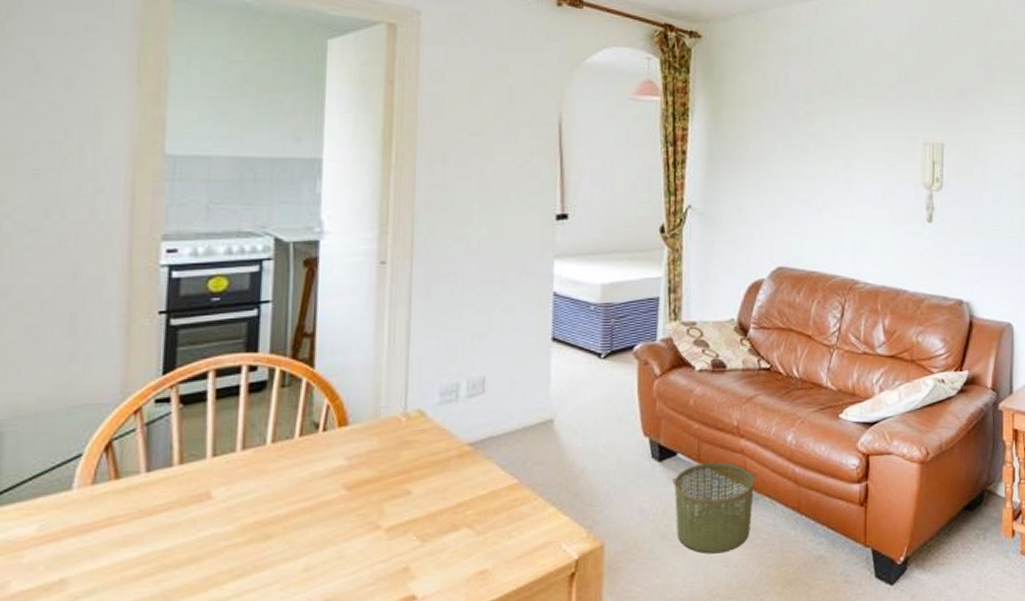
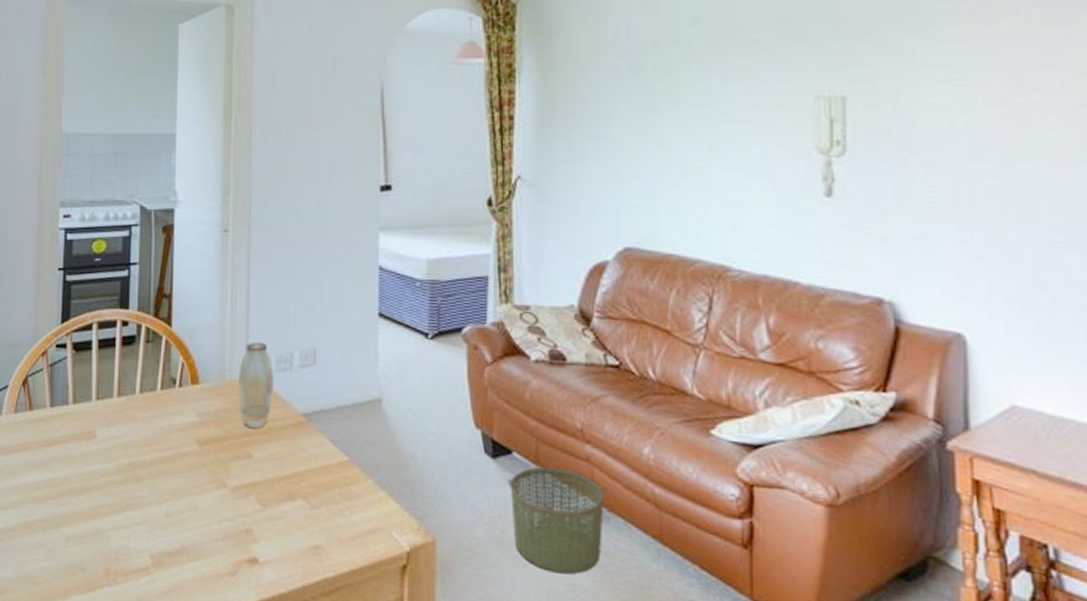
vase: none [395,375,437,465] -> present [238,342,274,429]

